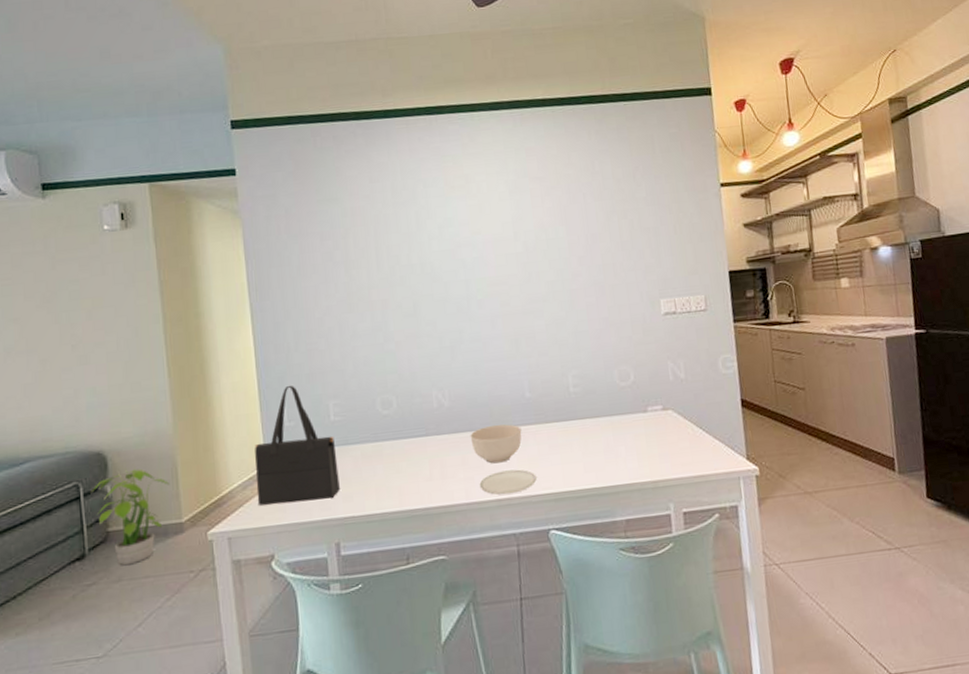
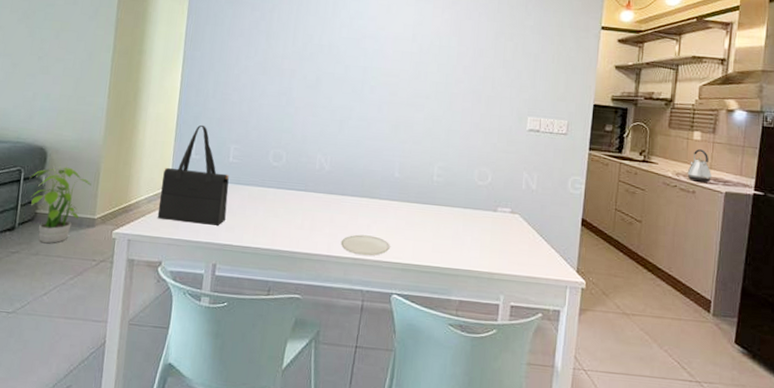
bowl: present [470,424,522,464] -> none [341,194,386,228]
kettle: none [842,297,870,333] -> present [687,149,712,183]

